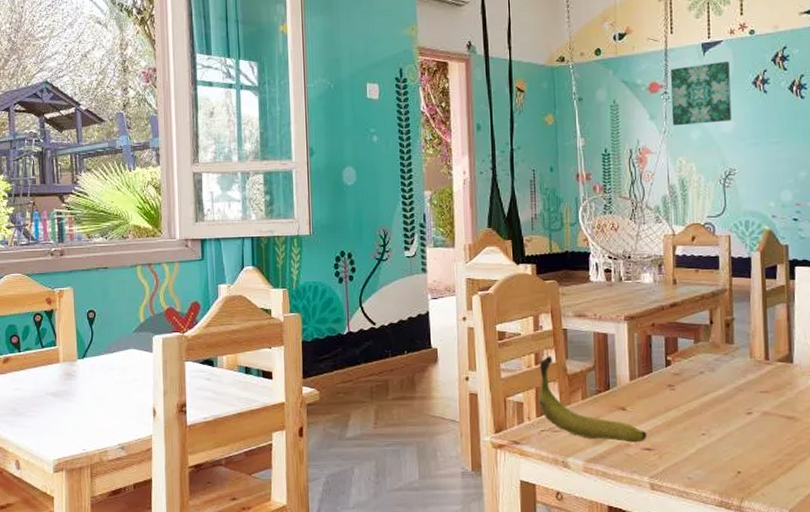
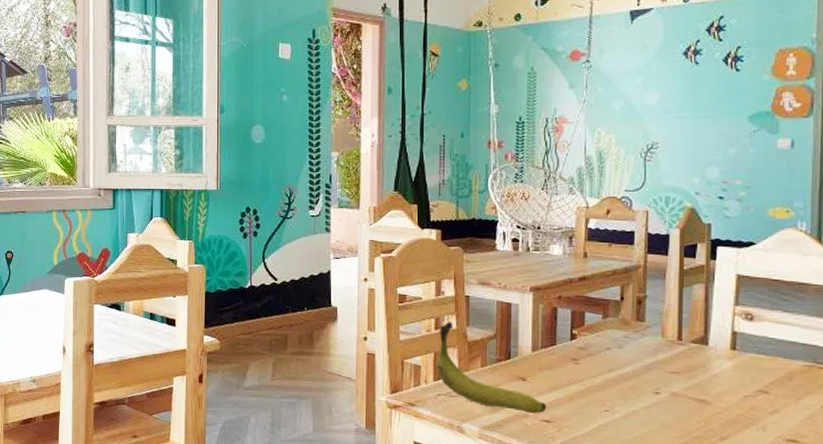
wall art: present [670,61,732,126] -> none [593,29,659,96]

